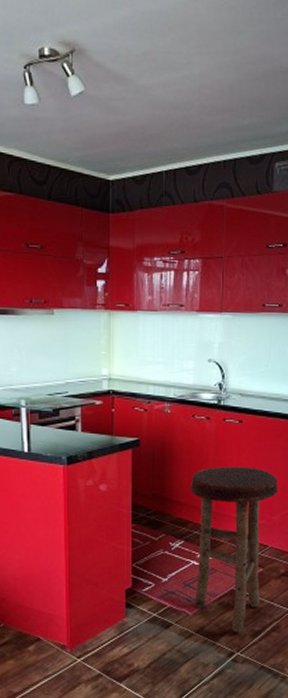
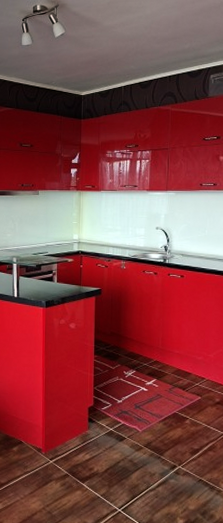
stool: present [190,466,279,633] -> none [140,312,214,450]

